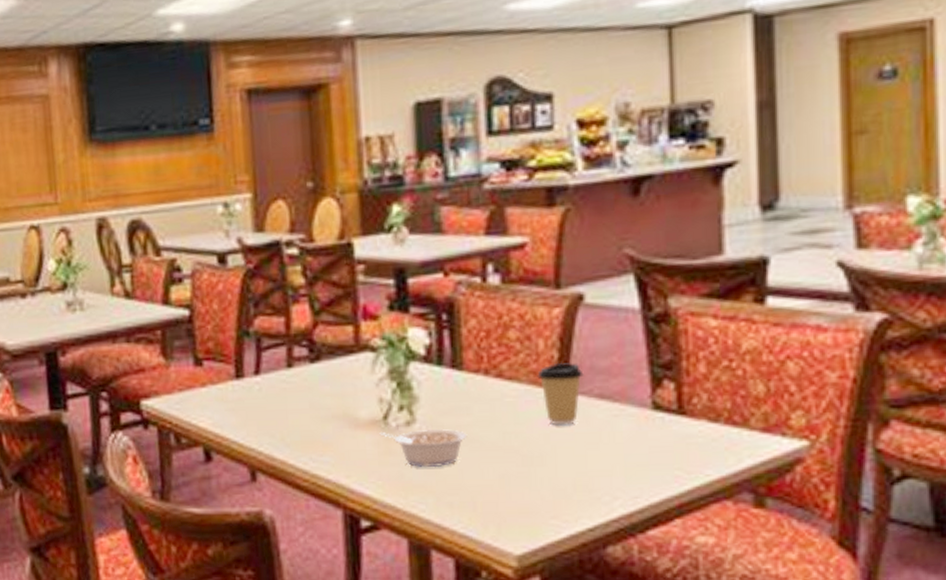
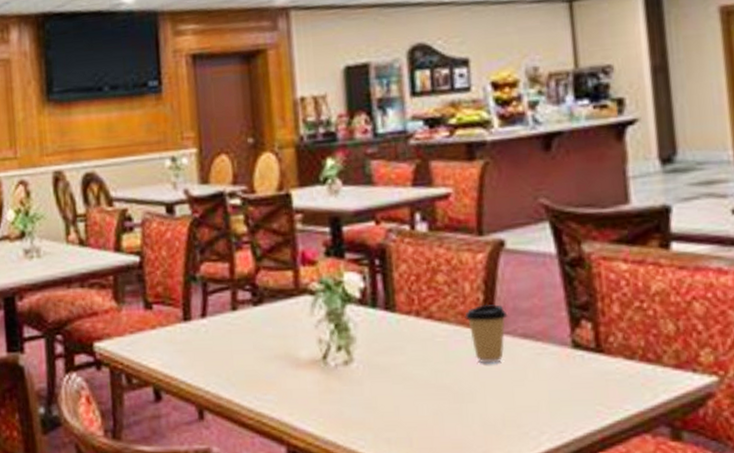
legume: present [379,428,468,468] -> none [319,367,402,405]

